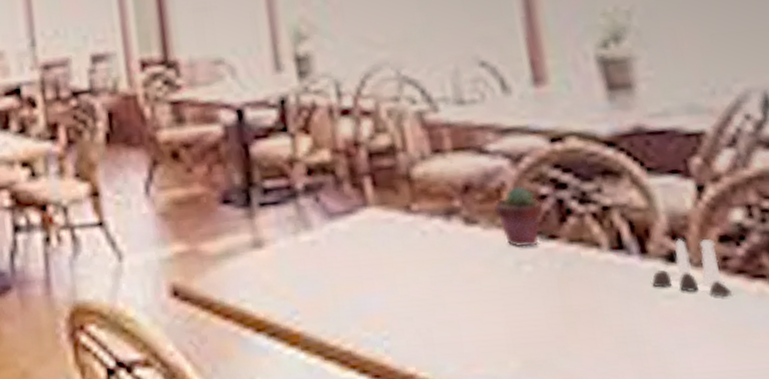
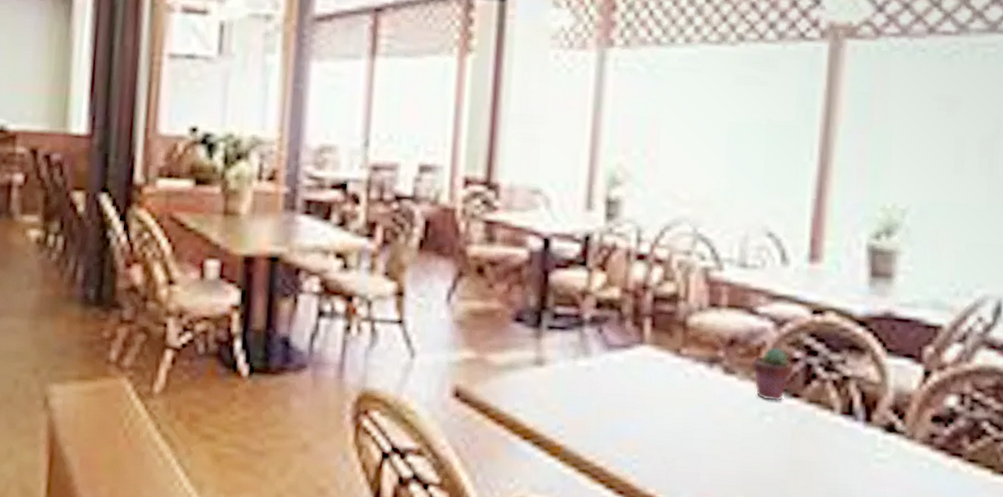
salt and pepper shaker set: present [652,239,732,297] -> none [869,413,931,468]

